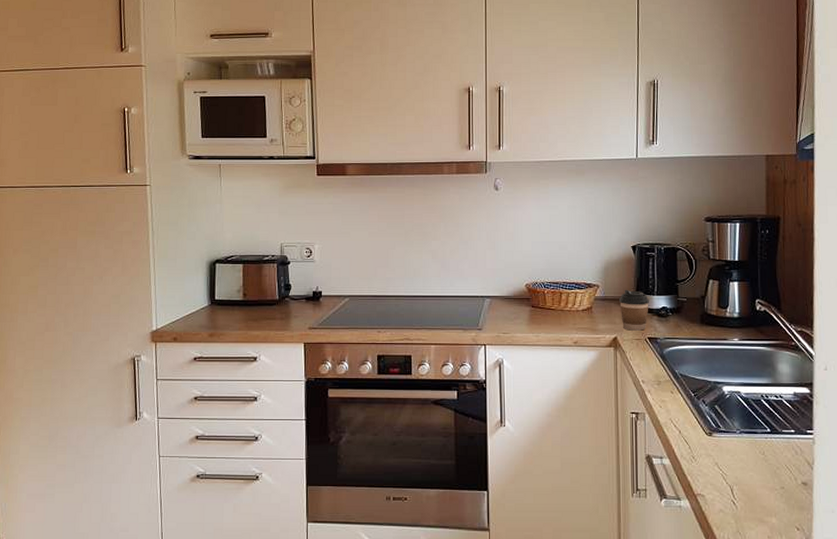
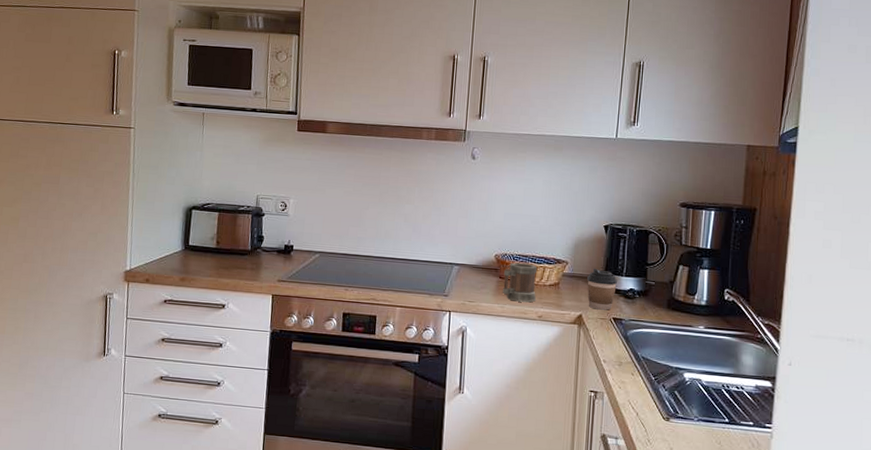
mug: none [536,290,570,329] -> present [503,262,537,303]

